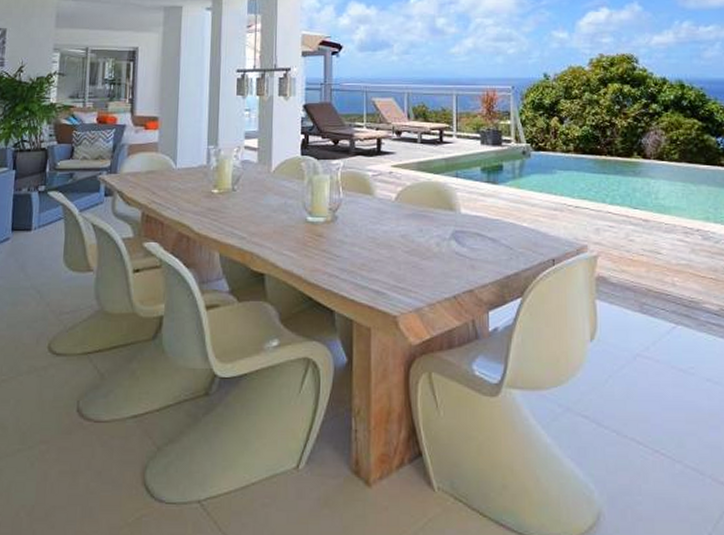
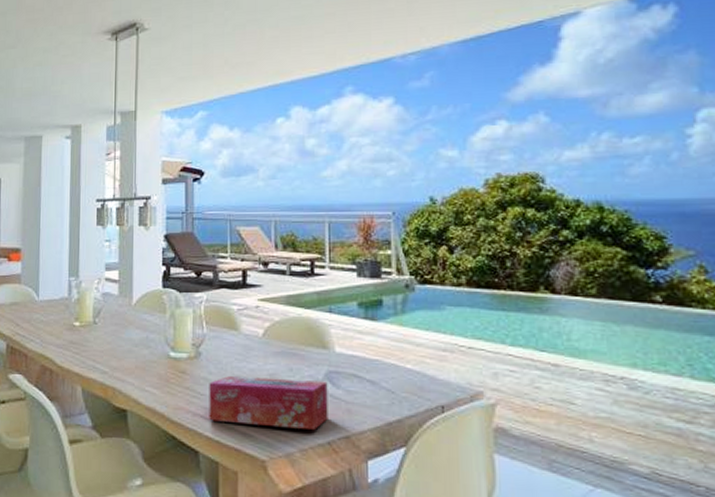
tissue box: none [344,238,454,285] -> present [209,376,328,429]

